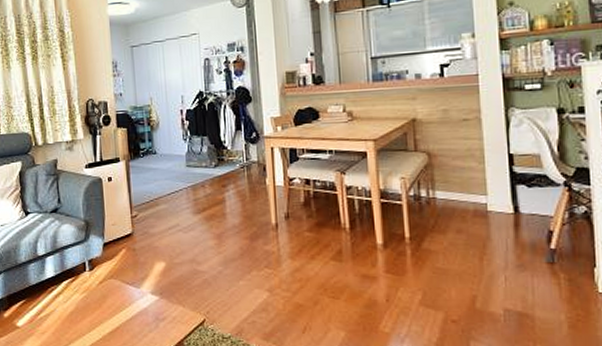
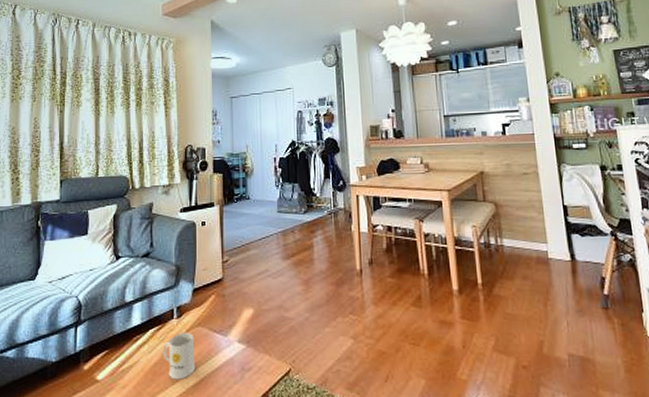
mug: none [77,284,111,328] -> present [163,332,195,380]

